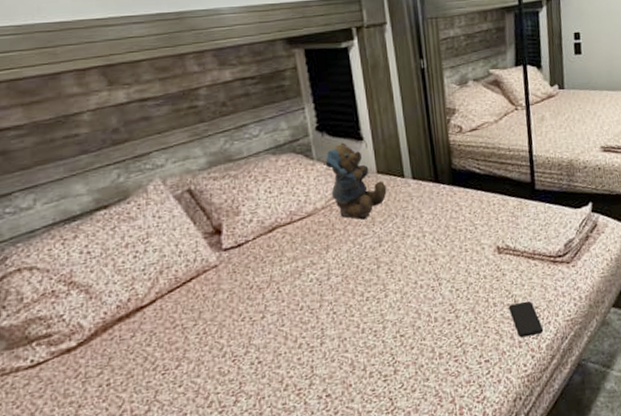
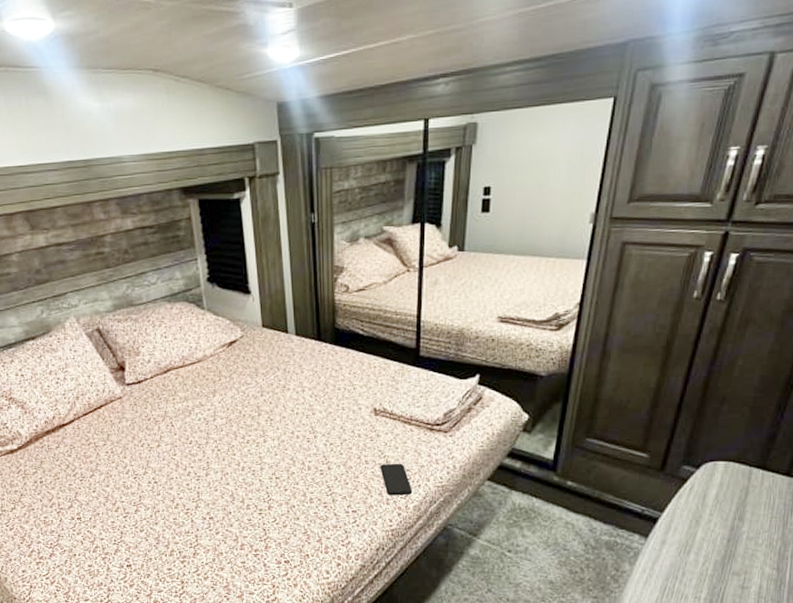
teddy bear: present [325,142,387,220] -> none [214,295,271,370]

